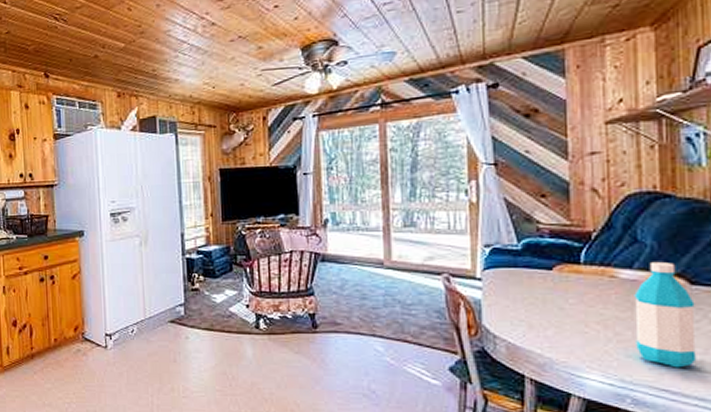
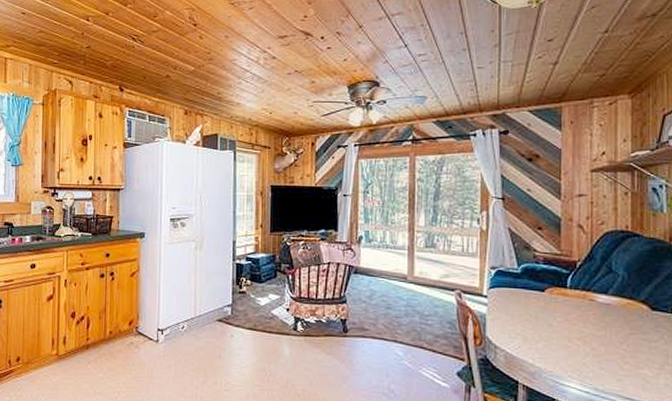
water bottle: present [634,261,697,368] -> none [608,289,655,380]

